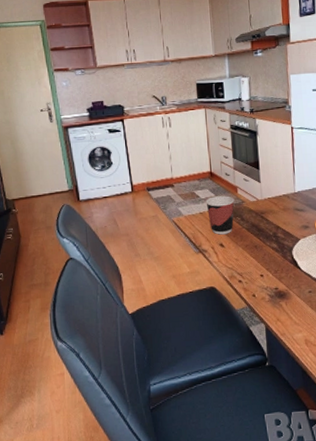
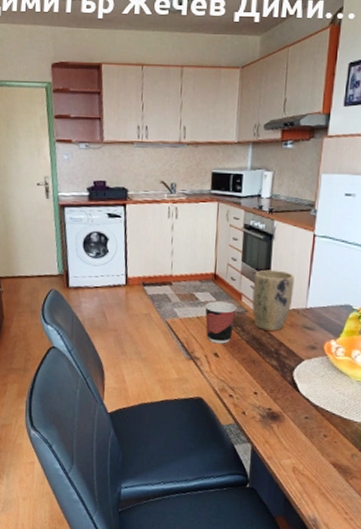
plant pot: none [245,162,282,217] -> present [252,269,295,331]

